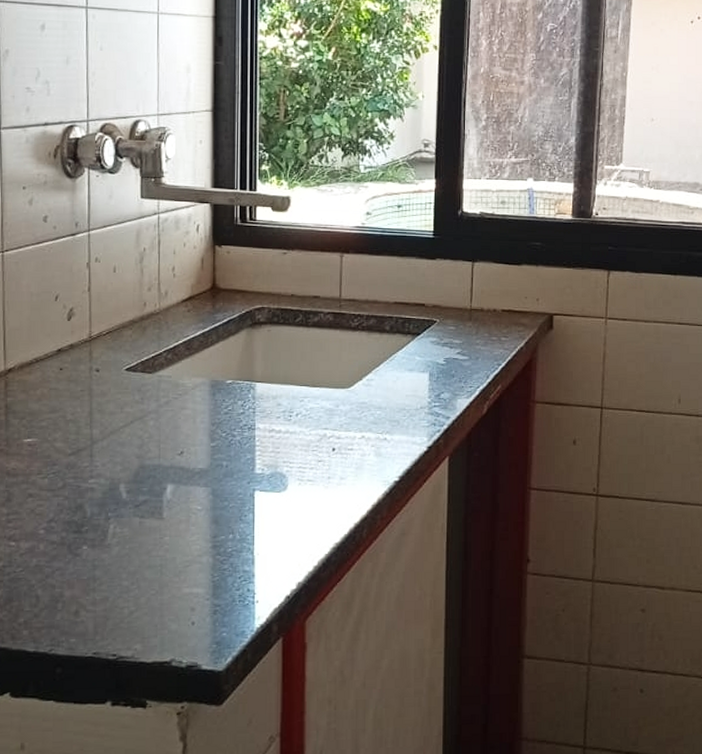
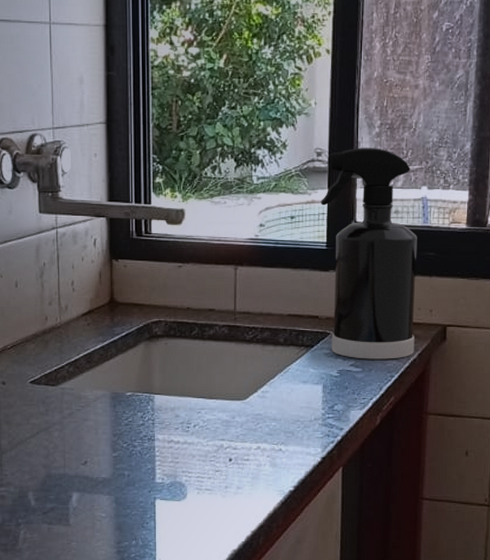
spray bottle: none [428,140,524,348] -> present [321,148,417,360]

